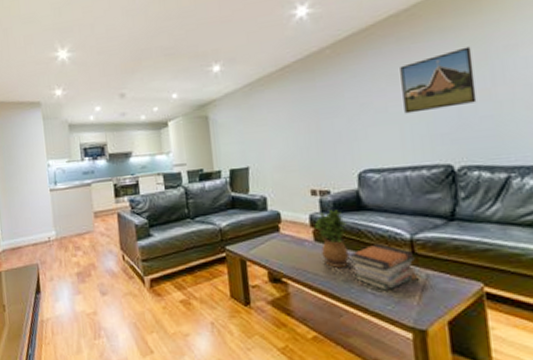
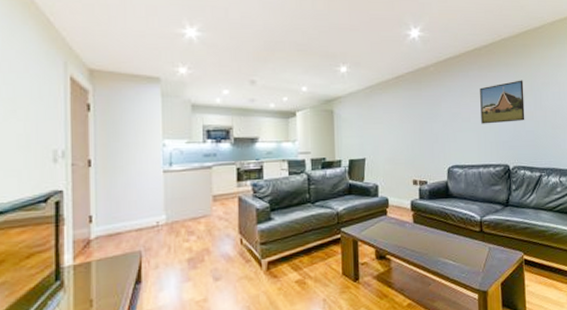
potted plant: present [314,209,350,267] -> none [414,197,438,245]
book stack: present [349,243,417,291] -> none [438,224,483,262]

